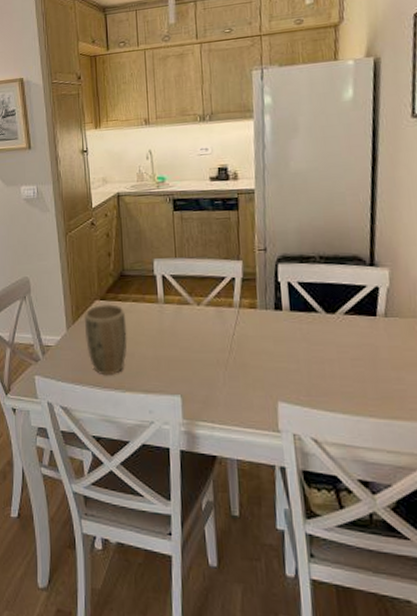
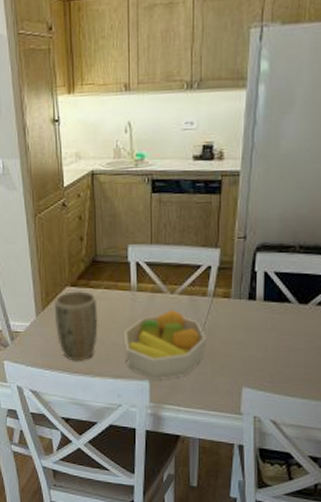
fruit bowl: none [152,320,236,395] -> present [123,309,206,380]

